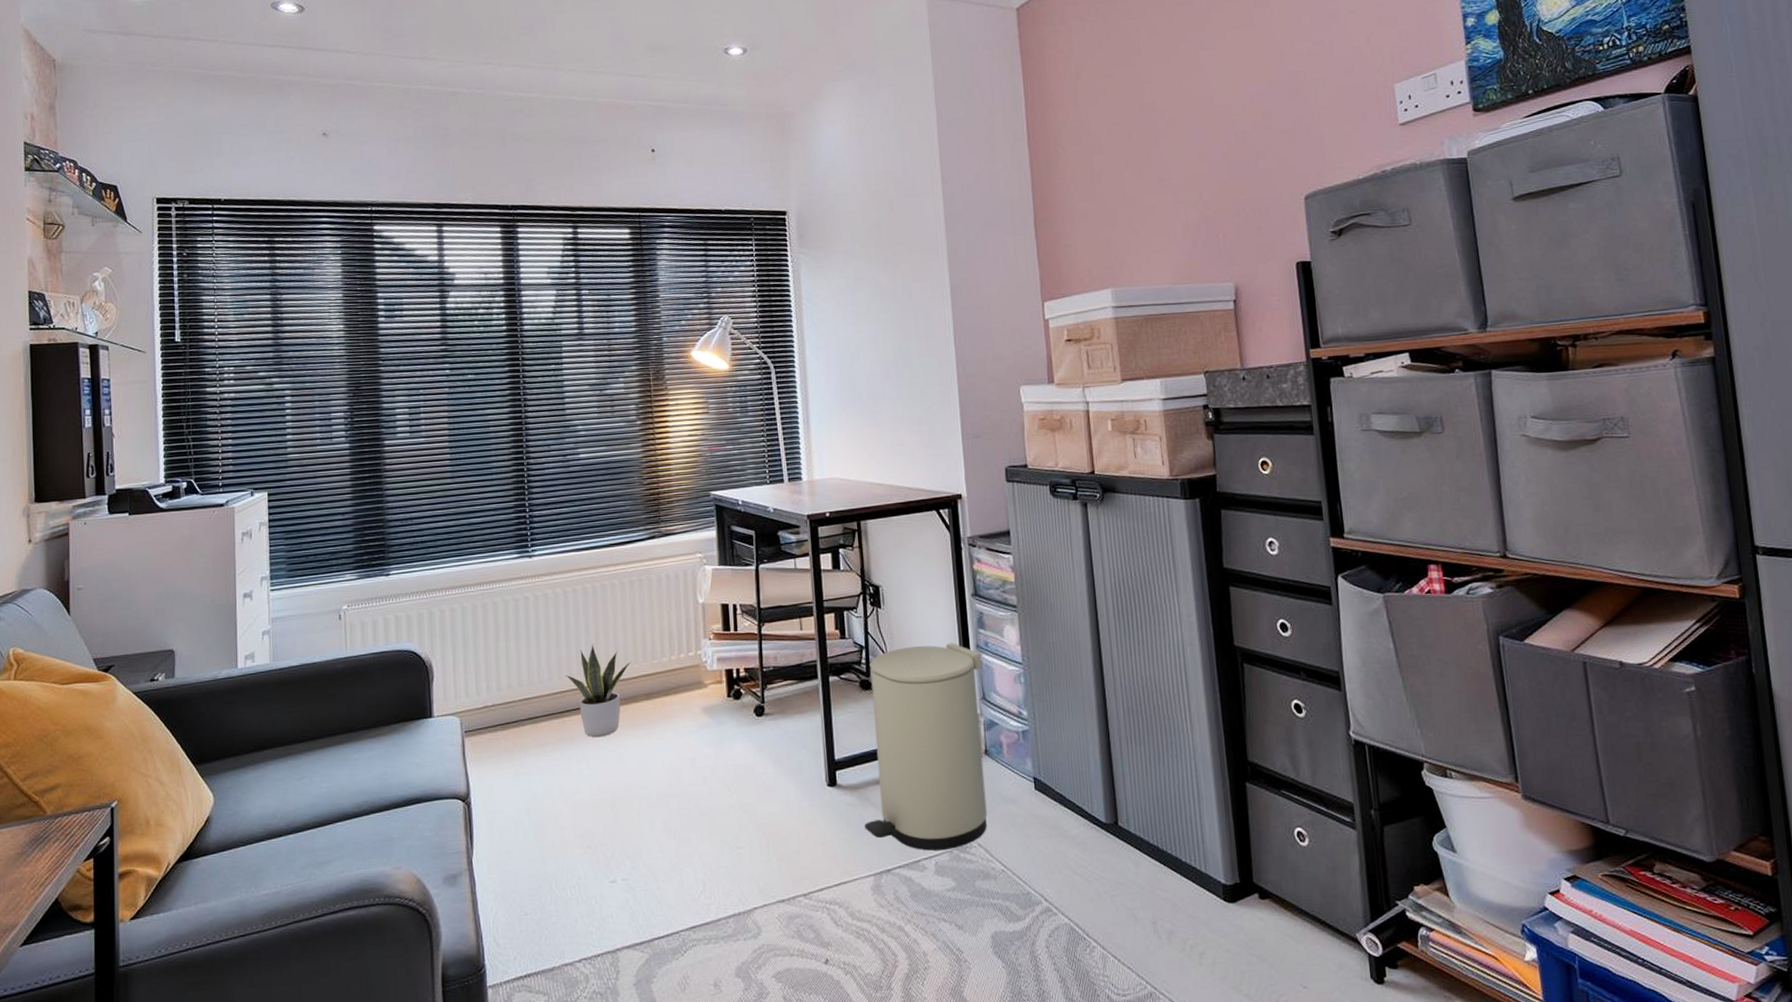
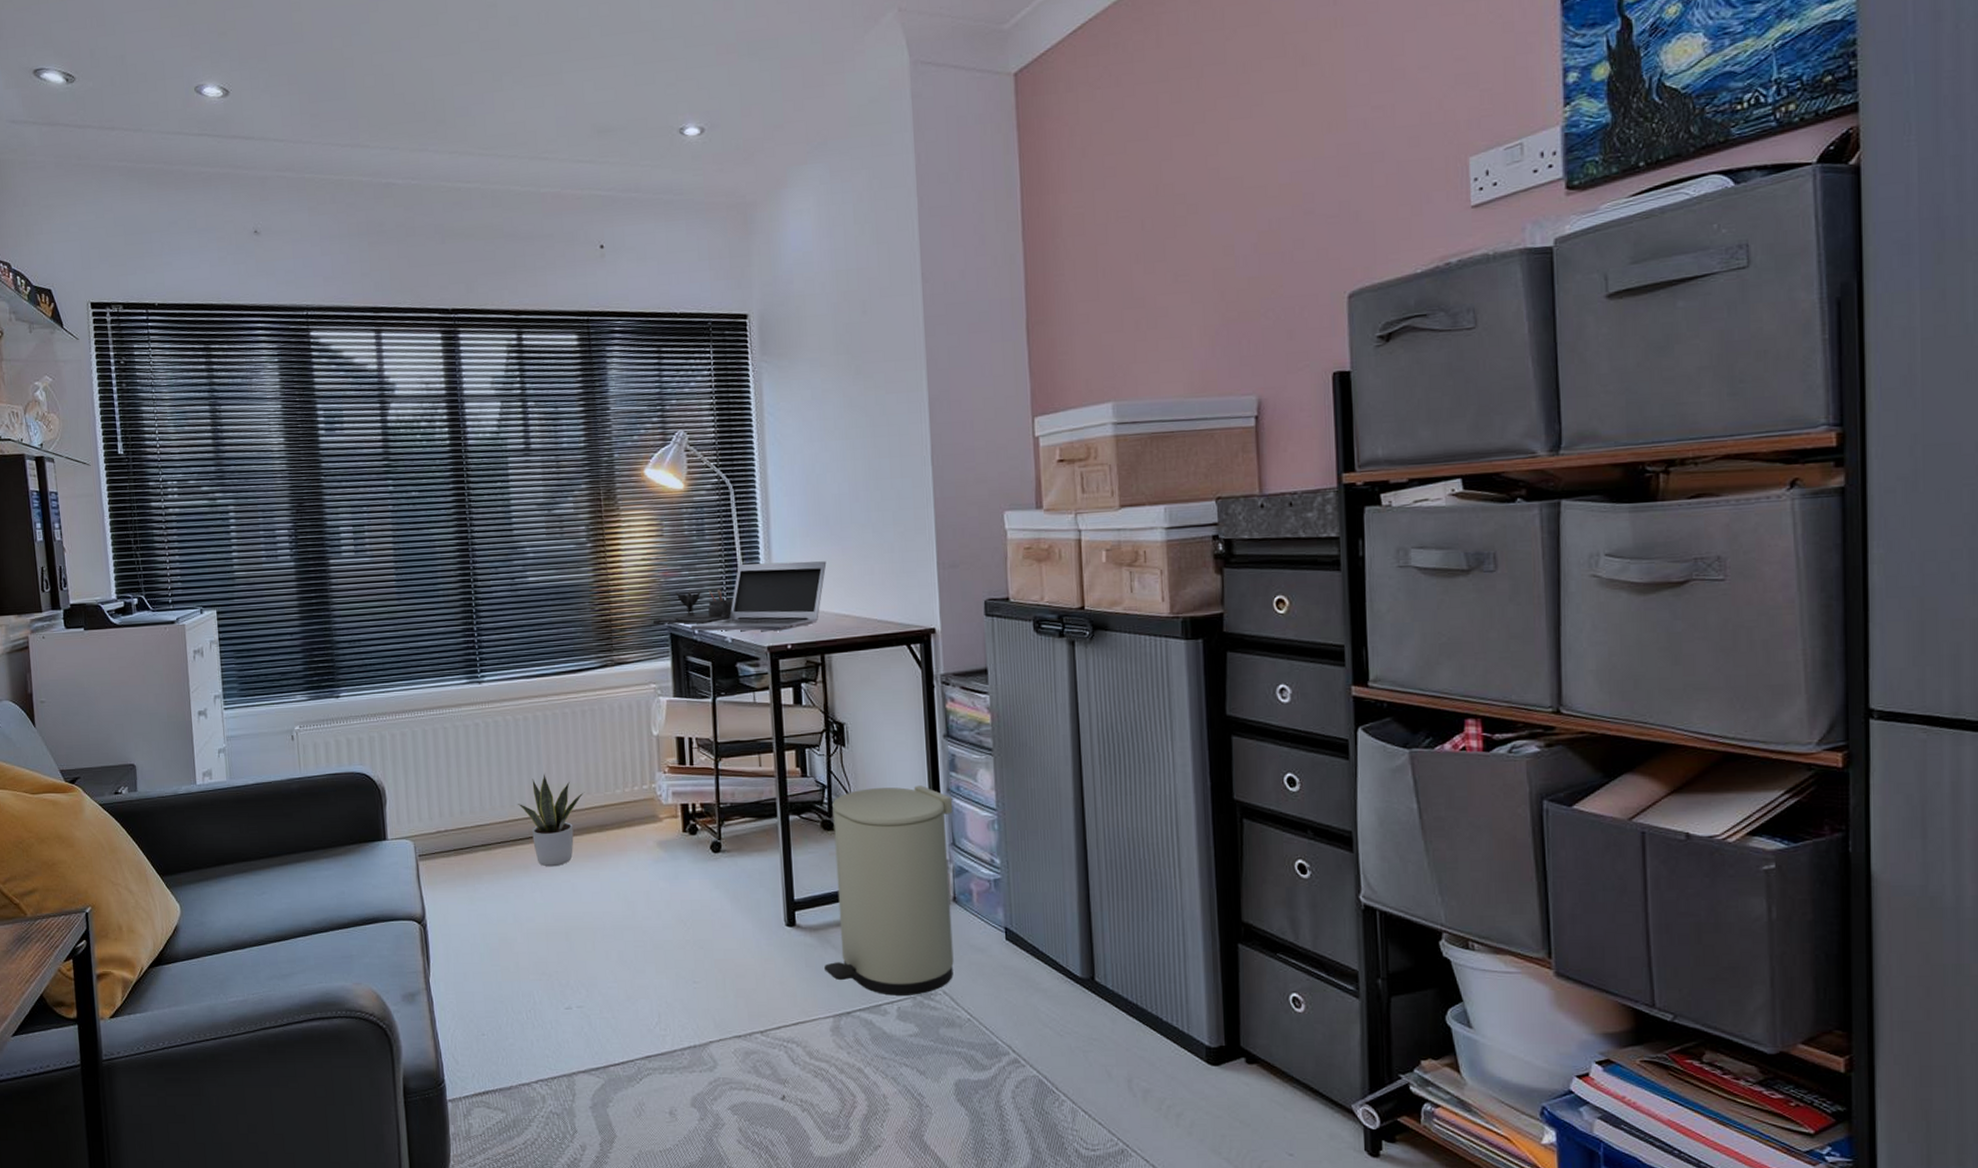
desk organizer: none [698,461,775,497] -> present [652,588,733,625]
laptop: none [735,434,861,502] -> present [690,561,827,632]

